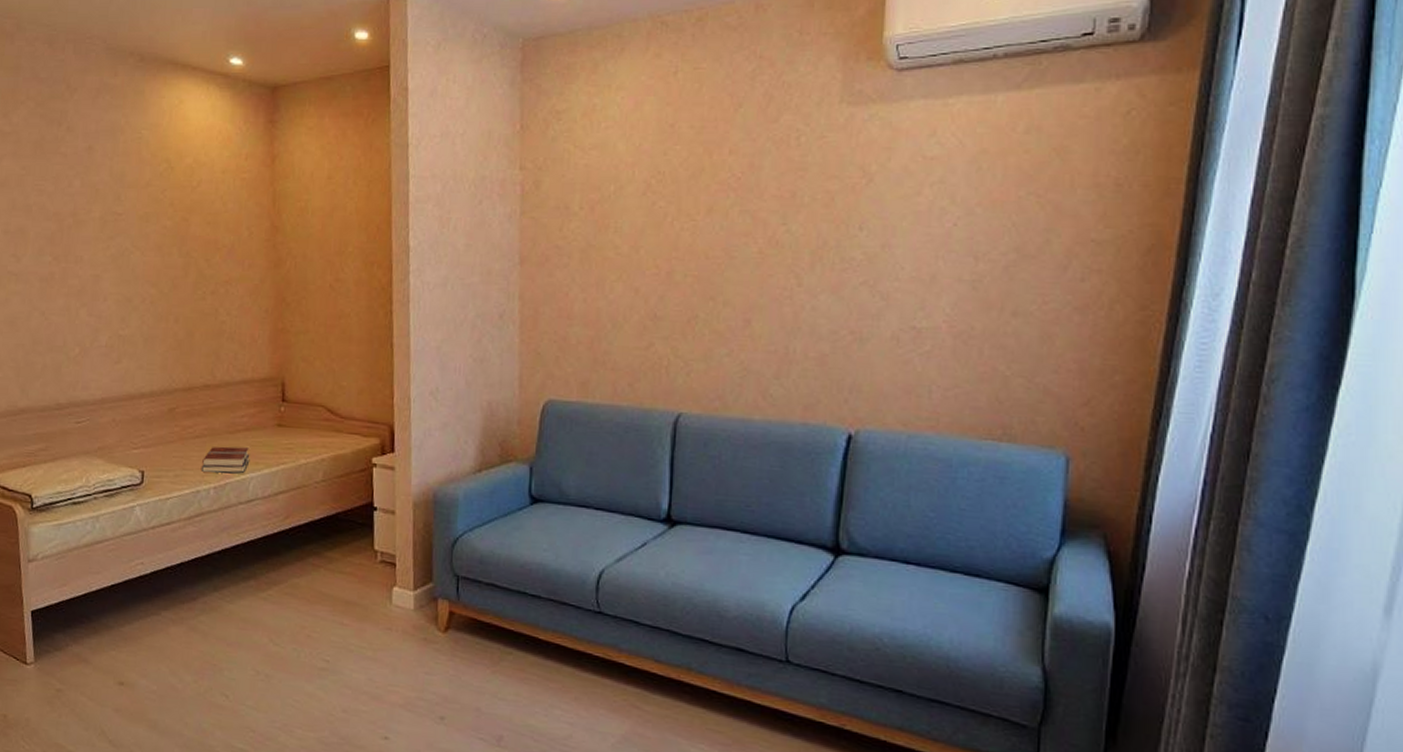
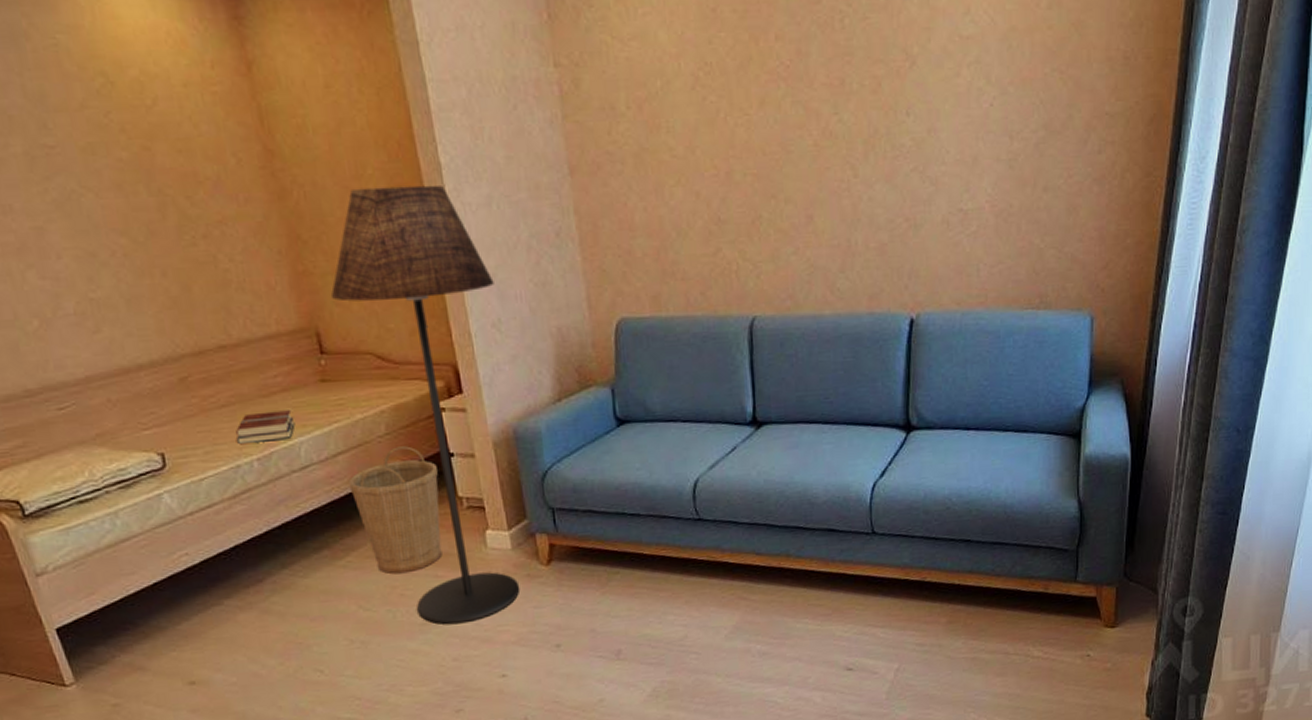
basket: none [283,494,360,616] -> present [348,446,442,574]
floor lamp: none [299,262,438,676] -> present [330,184,519,625]

